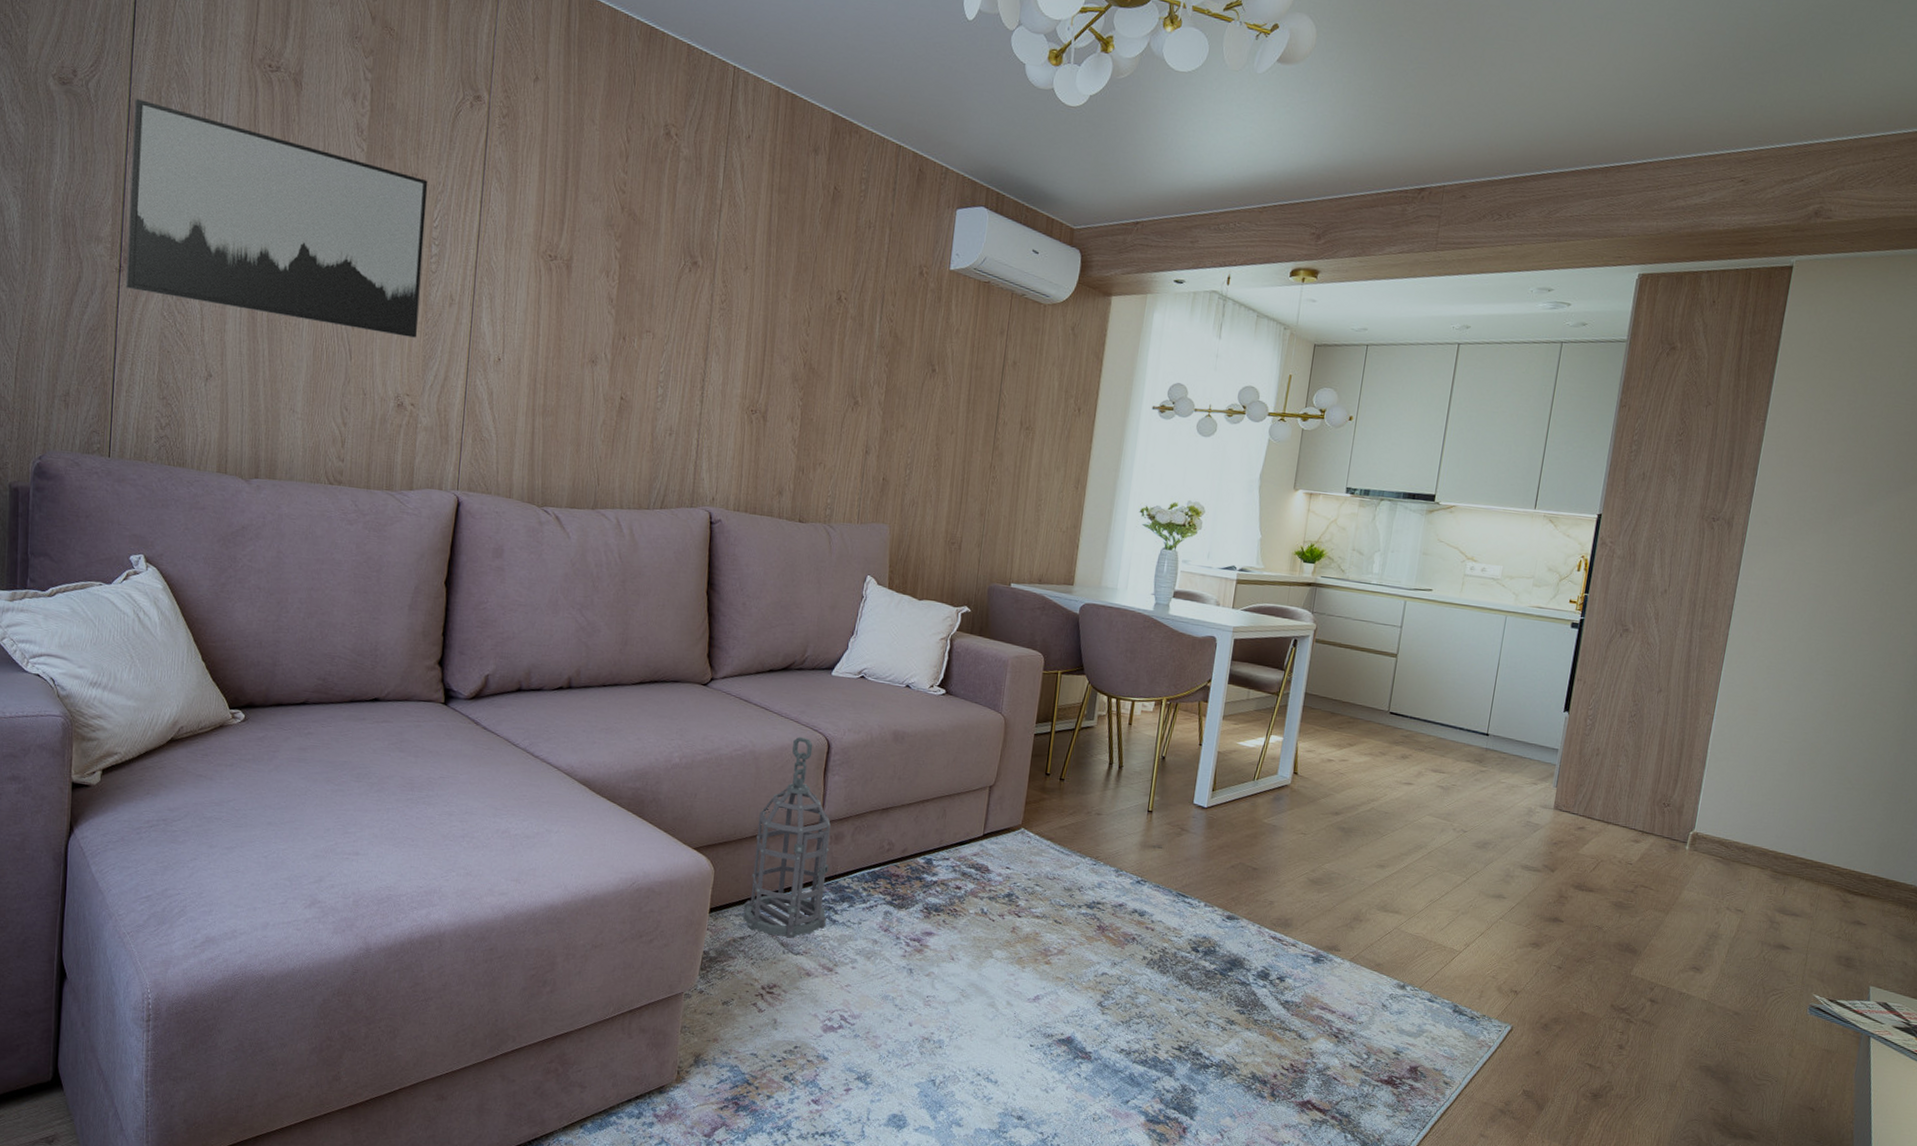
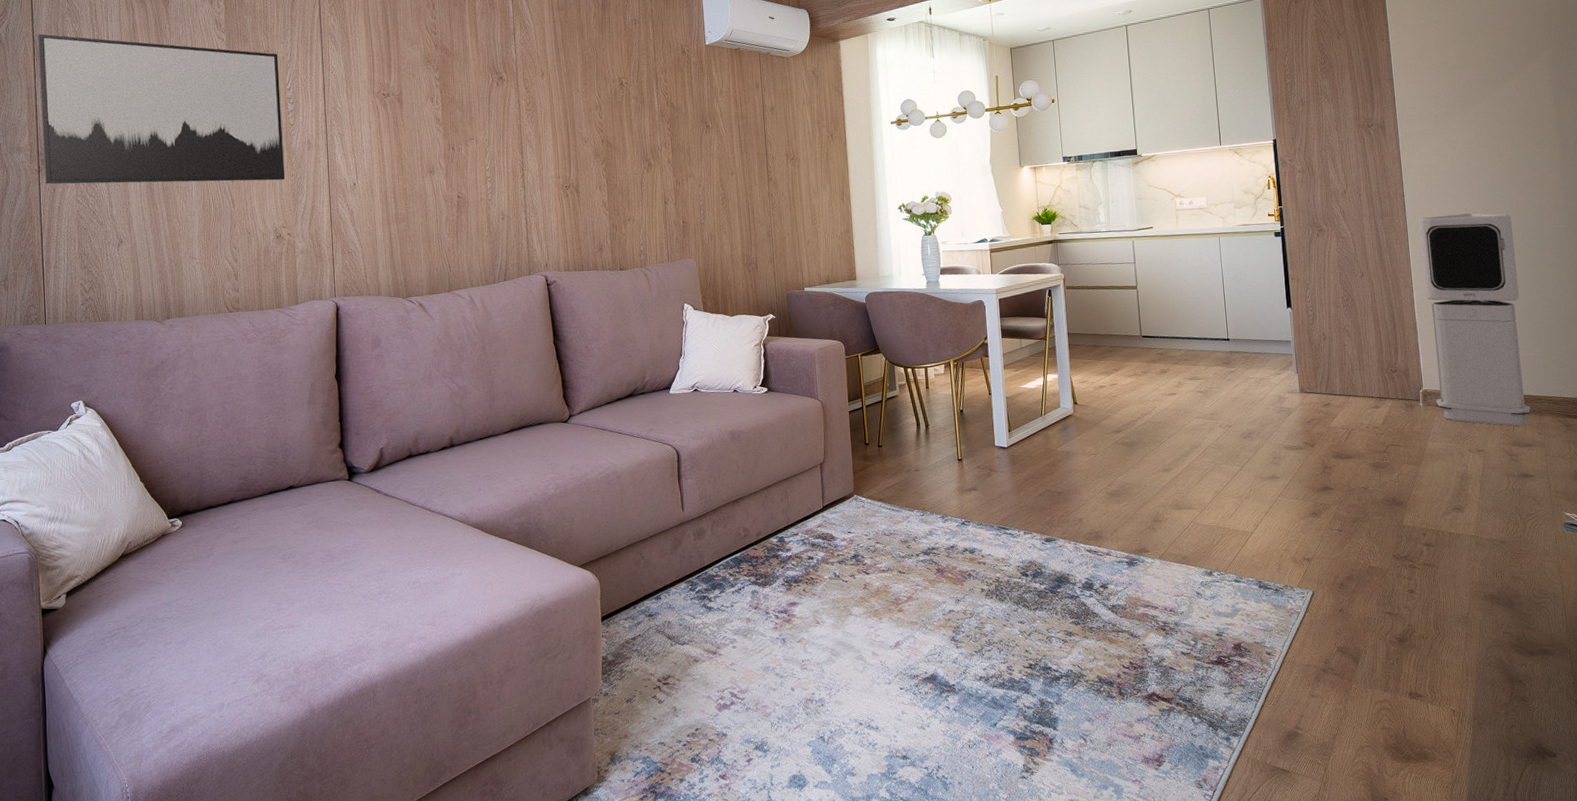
lantern: present [743,736,831,939] -> none [629,451,704,631]
air purifier: none [1704,638,1850,893] -> present [1418,213,1531,426]

